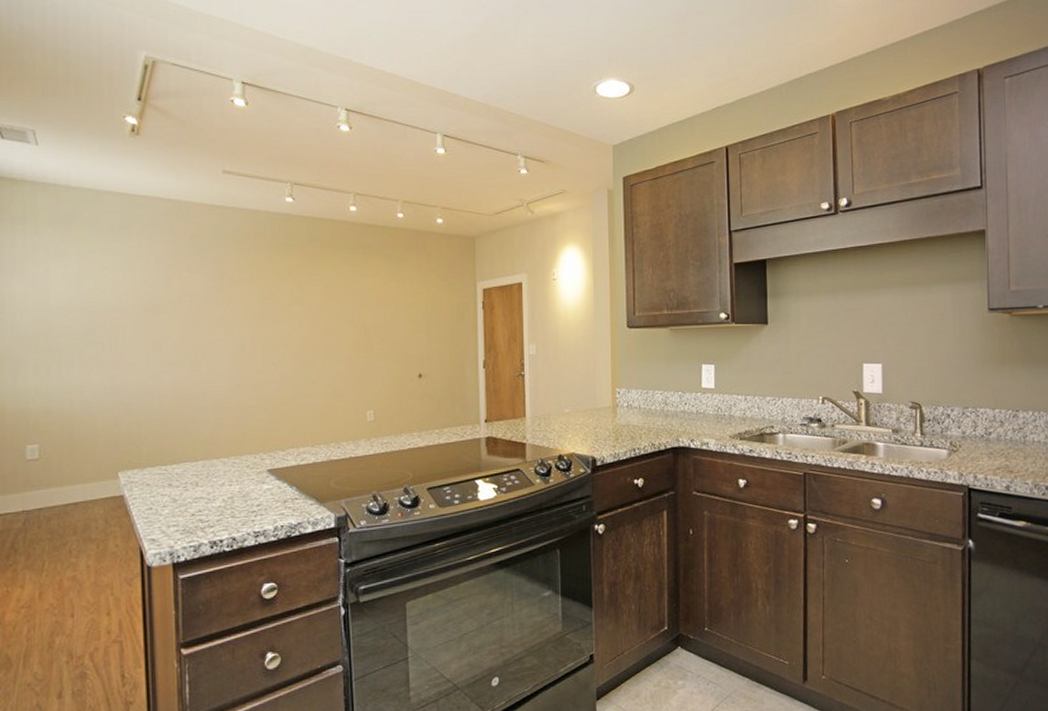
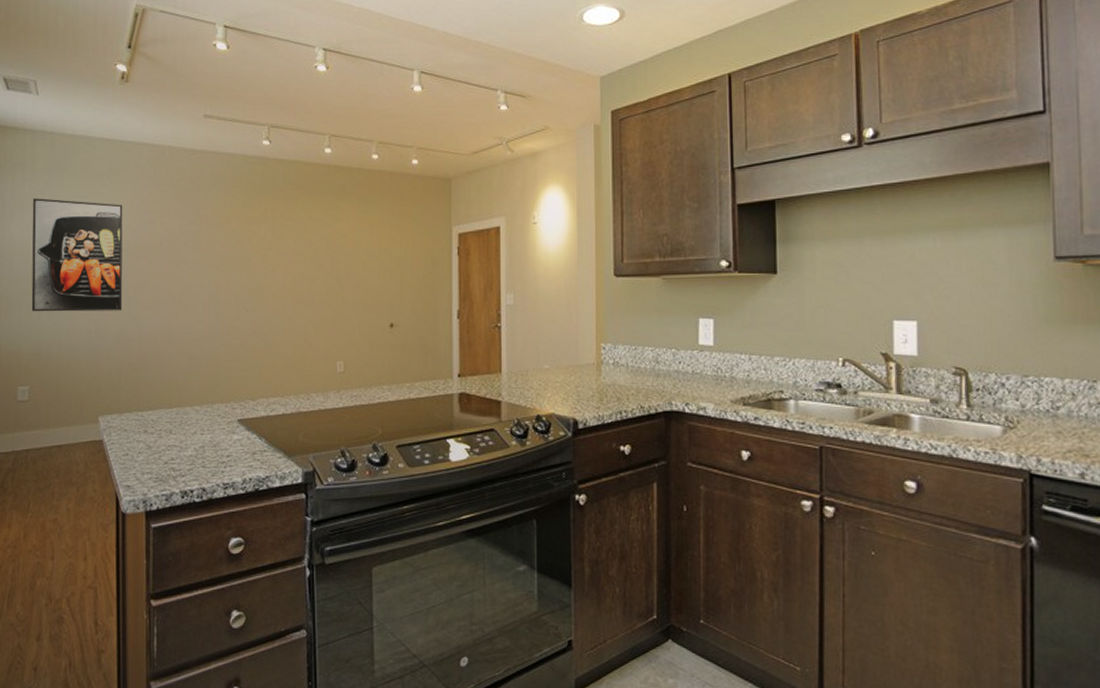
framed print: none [35,252,141,369] -> present [31,198,123,312]

